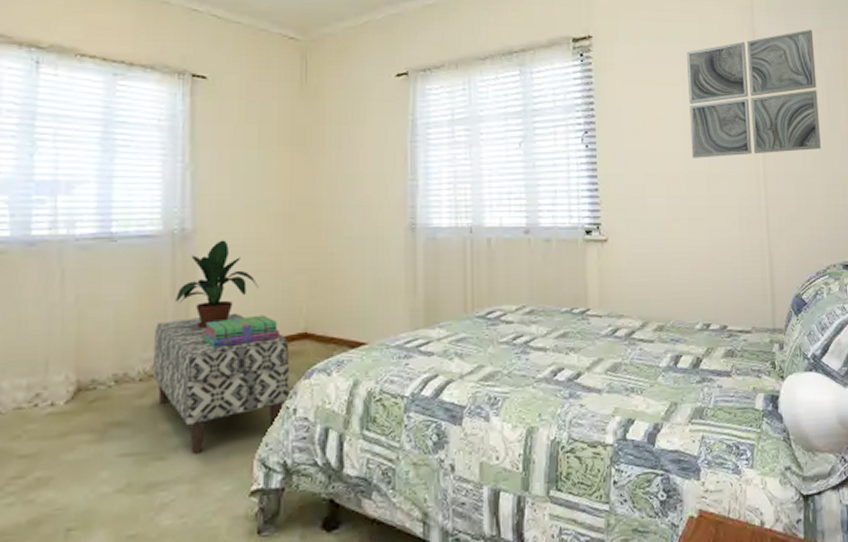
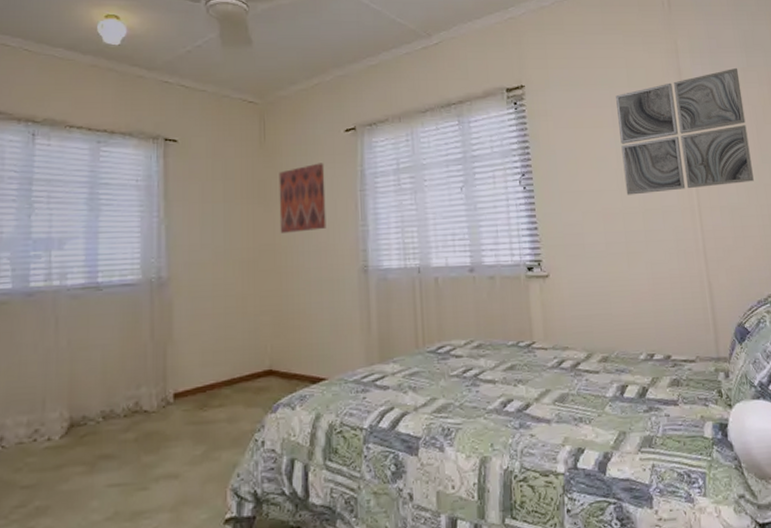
bench: present [152,313,289,455] -> none [135,352,257,485]
potted plant: present [176,240,258,329] -> none [154,286,227,368]
stack of books: present [202,315,279,348] -> none [179,354,247,386]
wall art: none [320,109,372,185] -> present [279,163,326,233]

